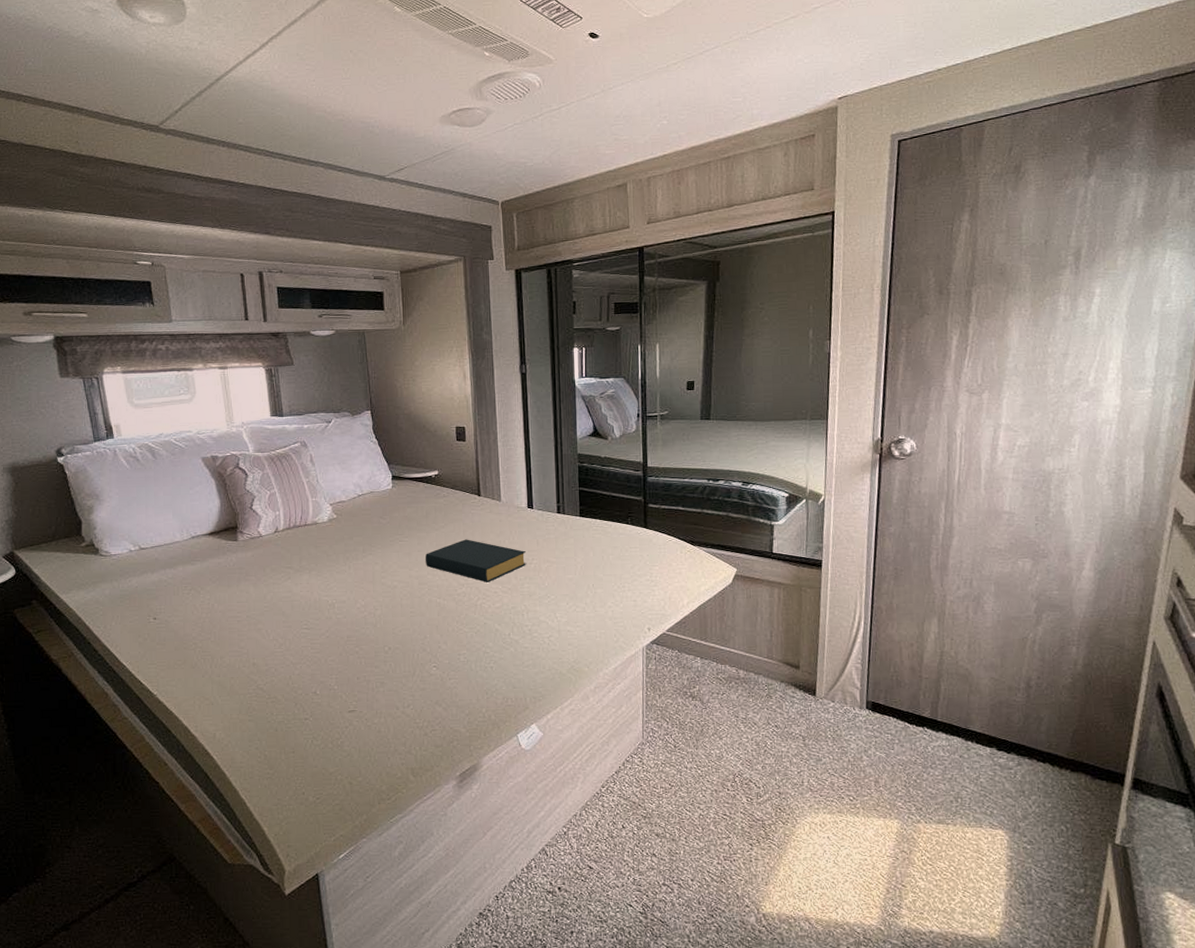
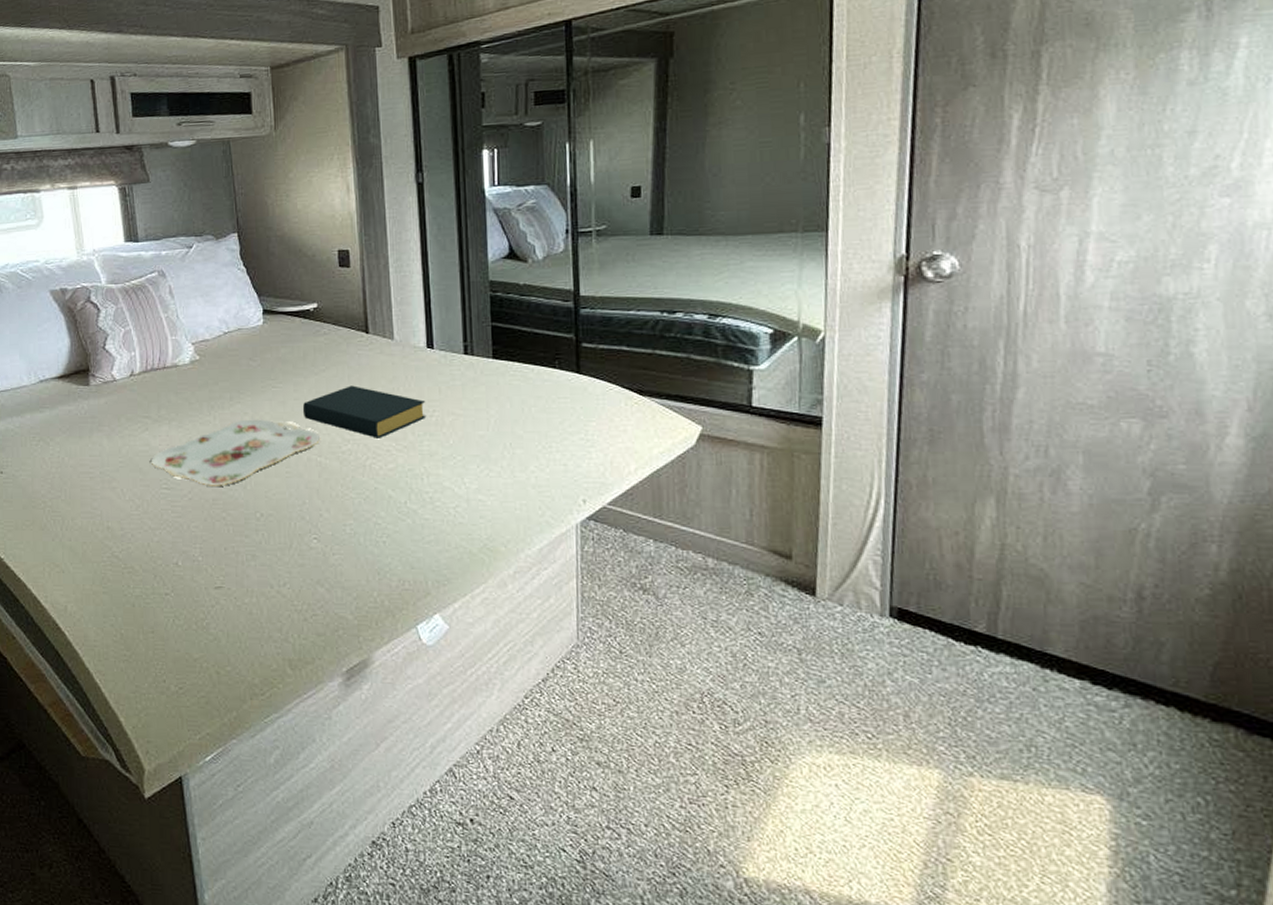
serving tray: none [293,568,440,626] -> present [152,419,321,486]

